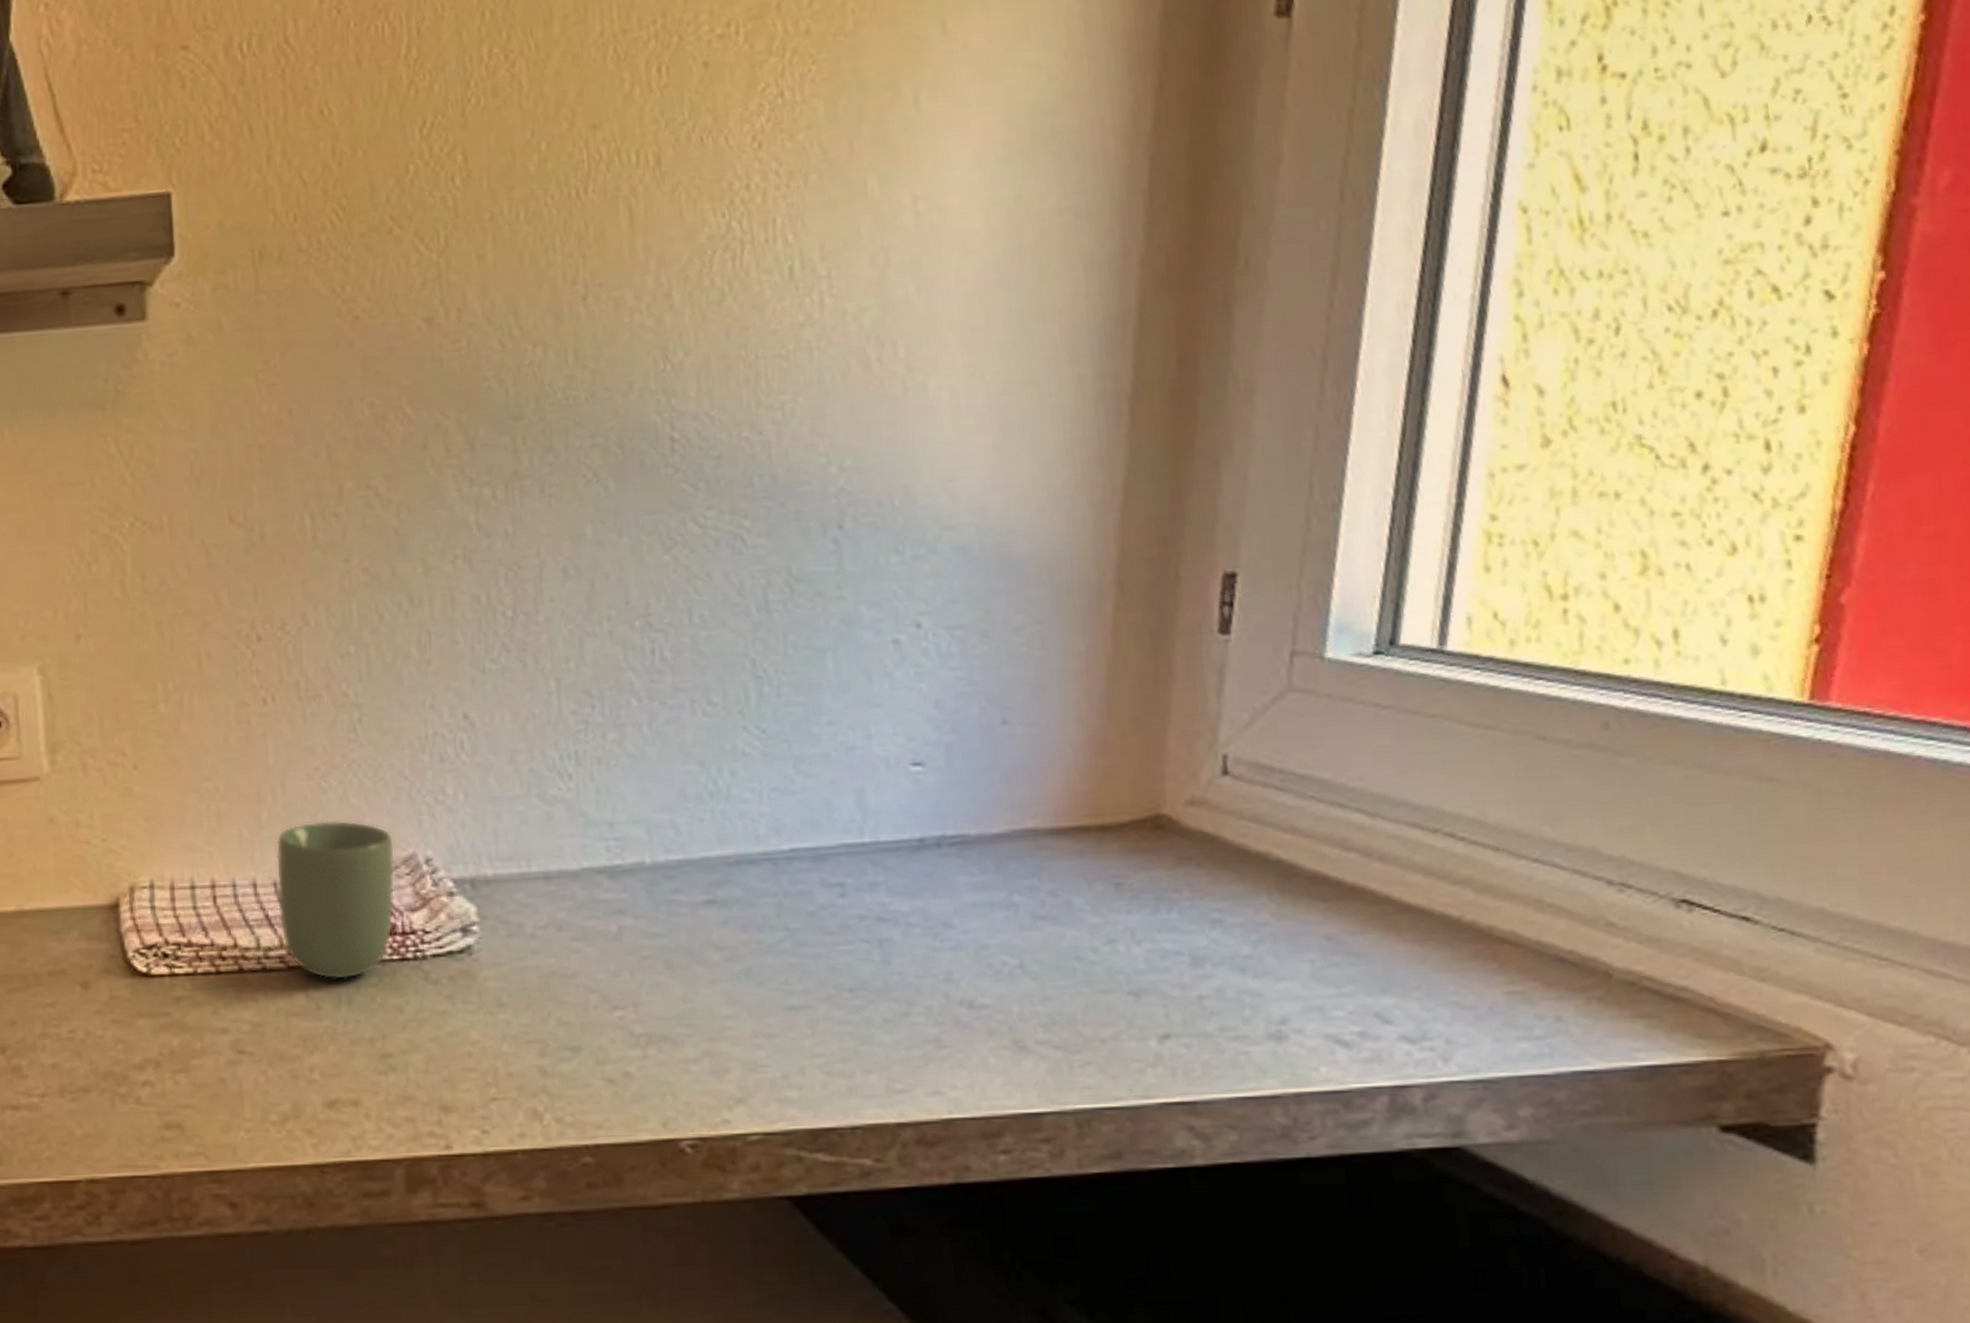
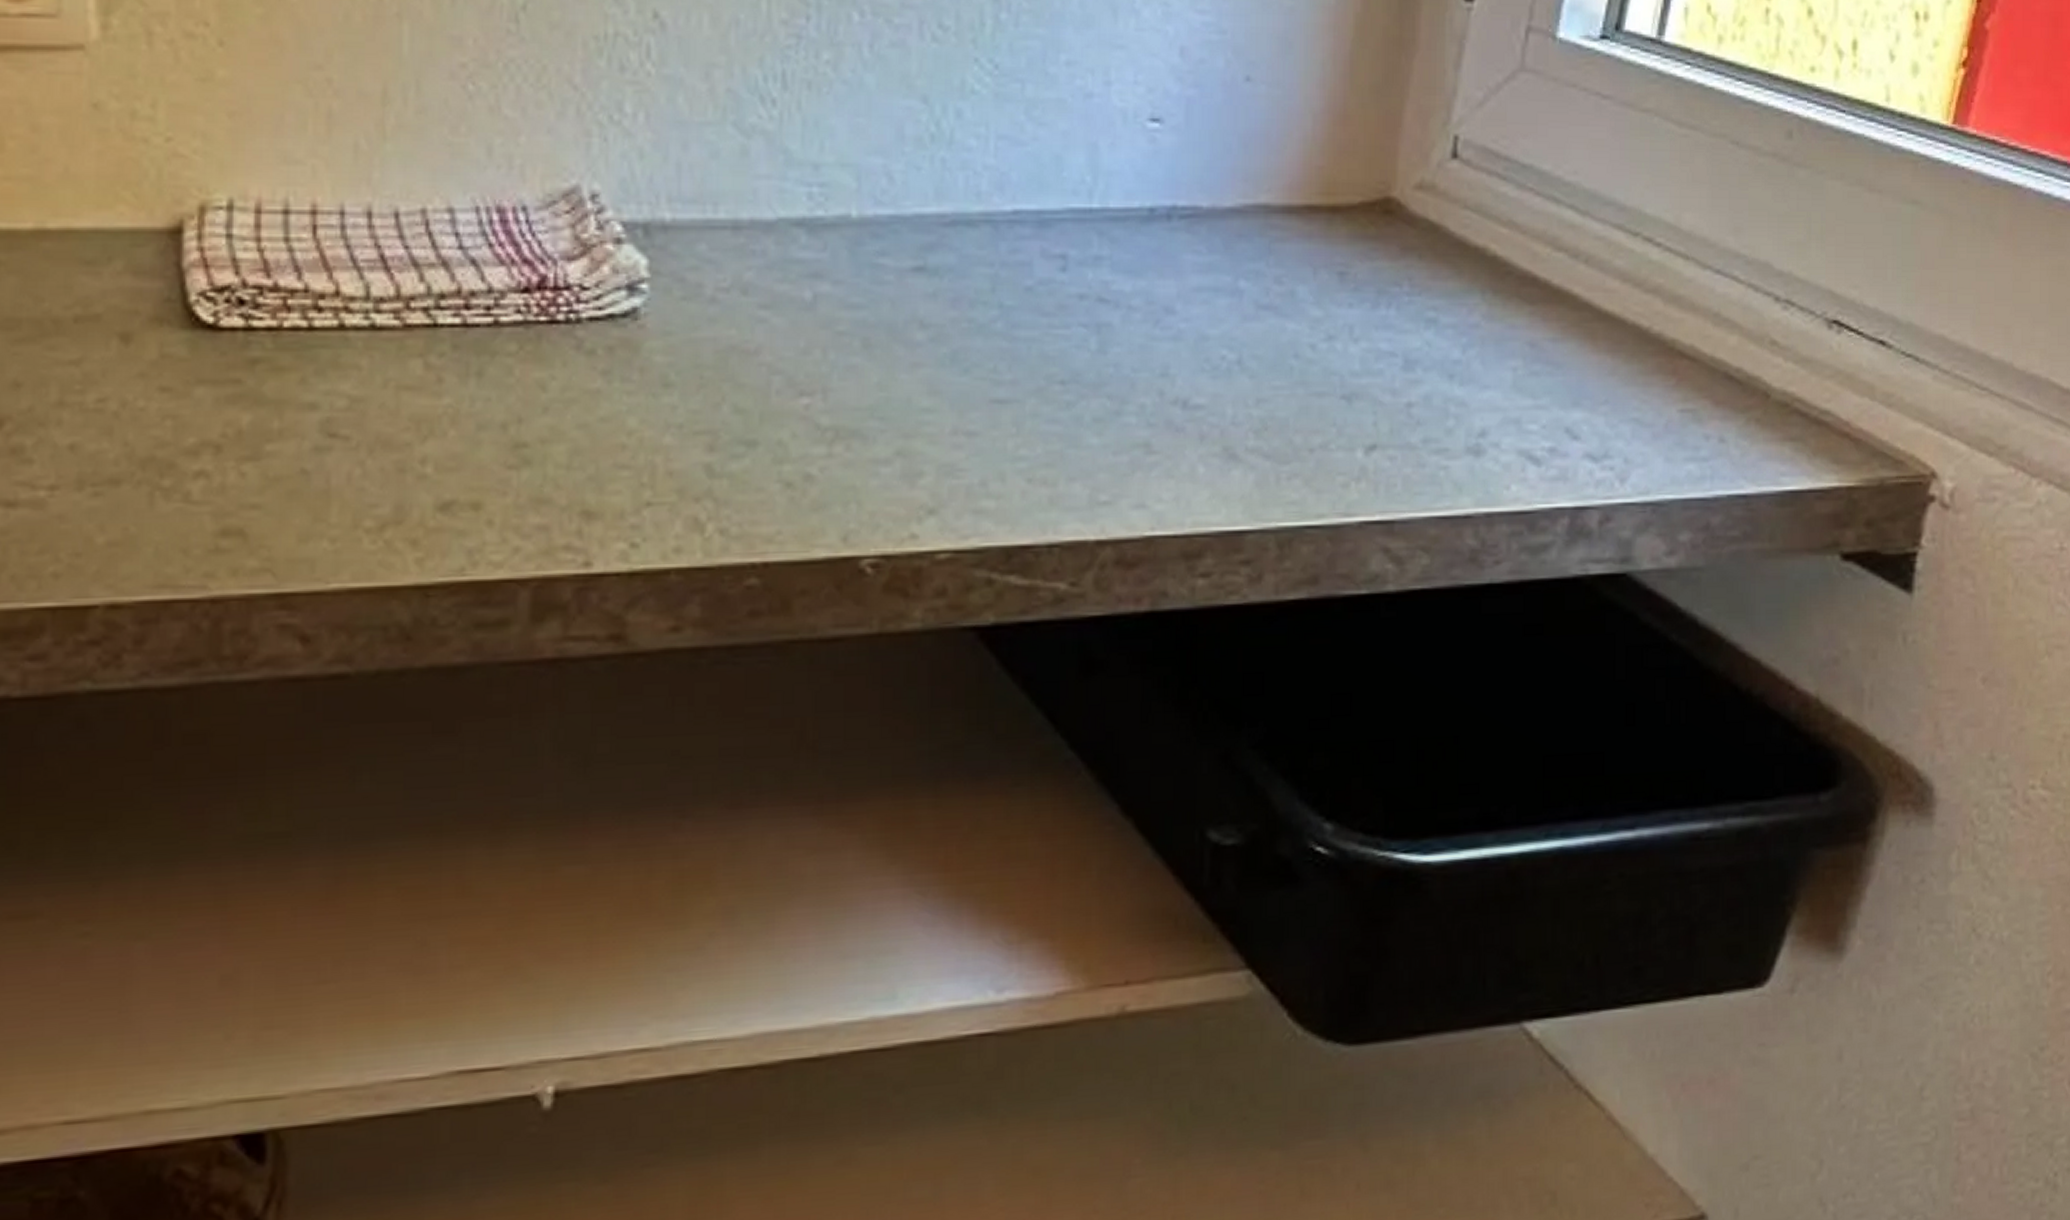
cup: present [276,820,395,980] -> none [398,135,554,344]

